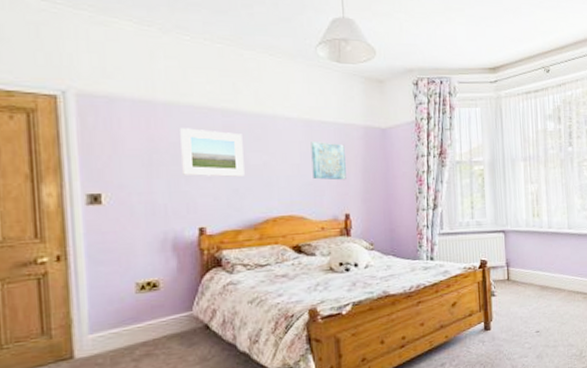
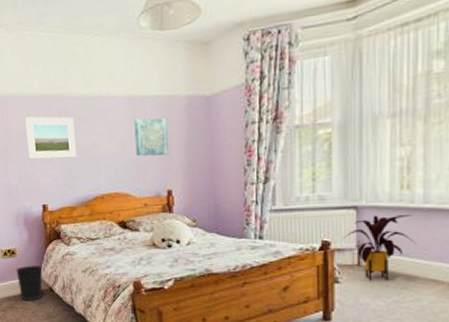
wastebasket: none [158,299,197,345] -> present [16,266,43,301]
house plant: none [496,237,546,293] -> present [343,215,416,281]

